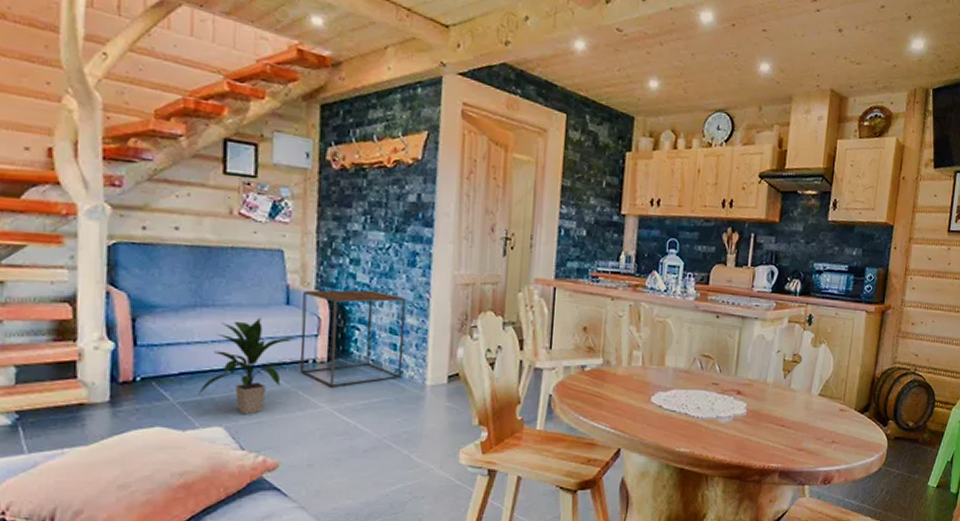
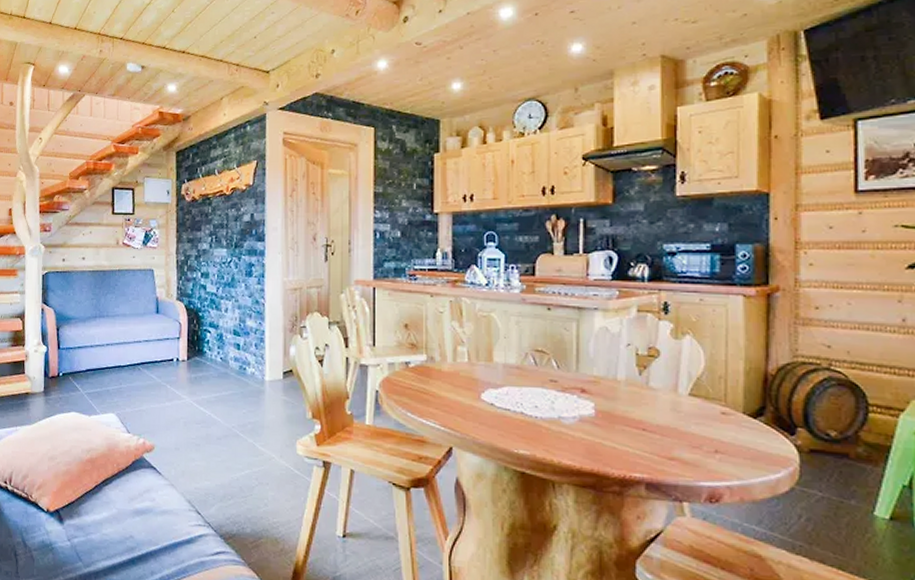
indoor plant: present [199,317,297,415] -> none [99,324,165,404]
side table: present [300,290,405,388] -> none [167,298,246,382]

